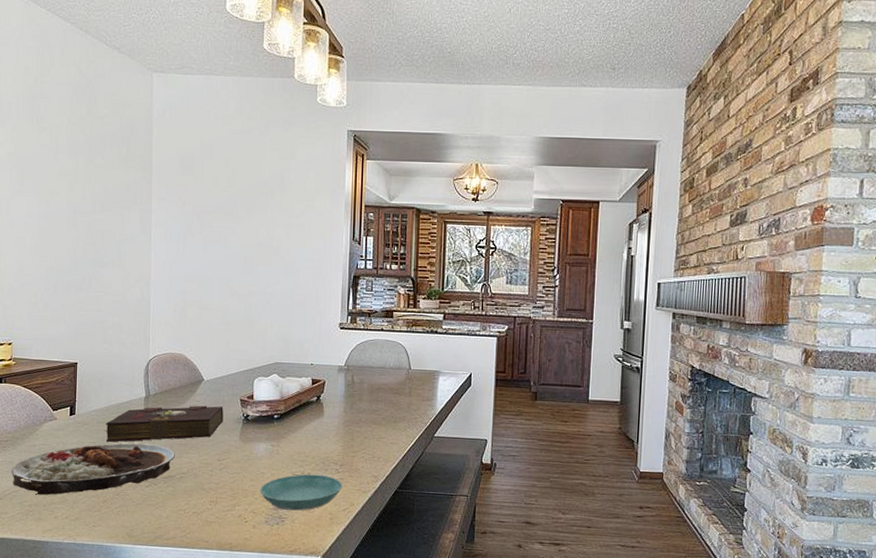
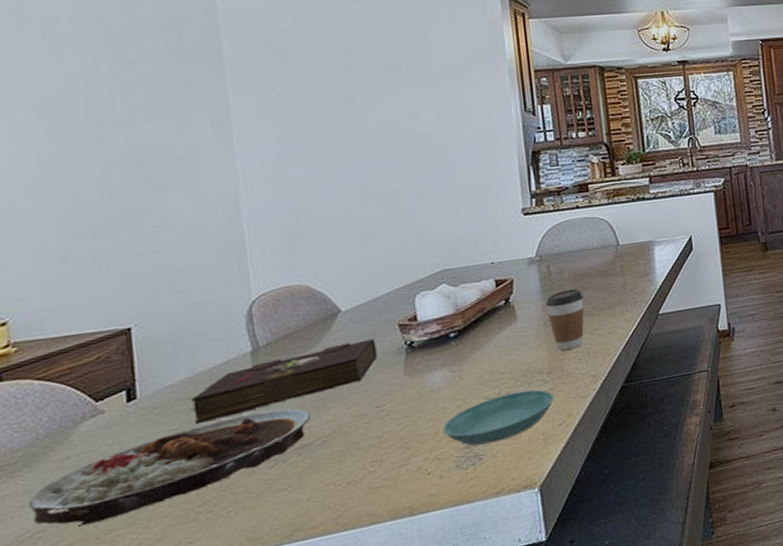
coffee cup: none [347,398,376,450] -> present [546,288,585,351]

